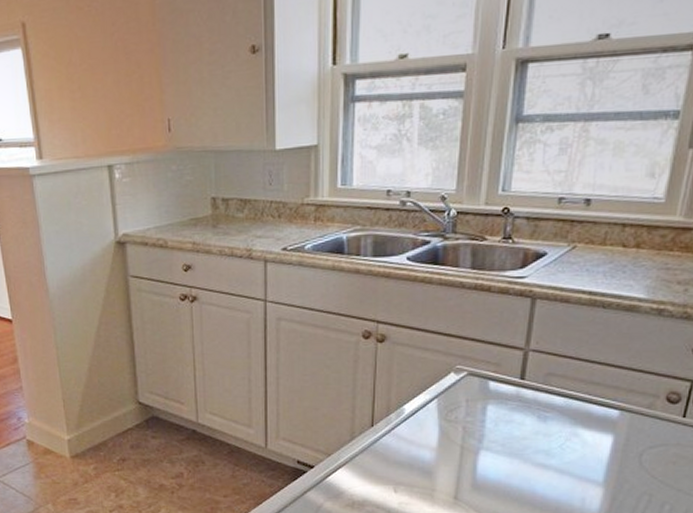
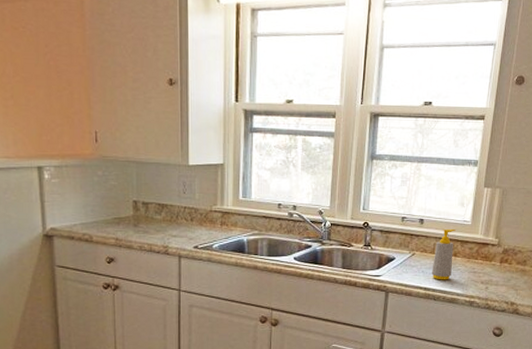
soap bottle: none [601,209,640,281] -> present [432,228,456,280]

